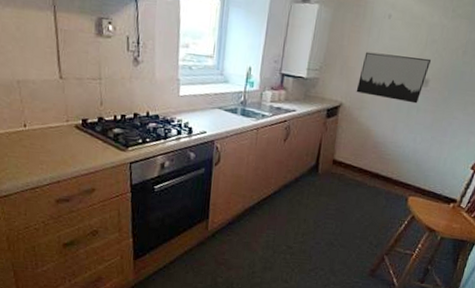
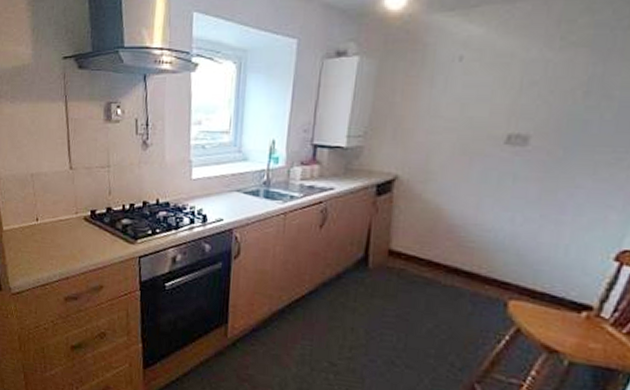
wall art: present [356,51,432,104] -> none [416,107,532,170]

